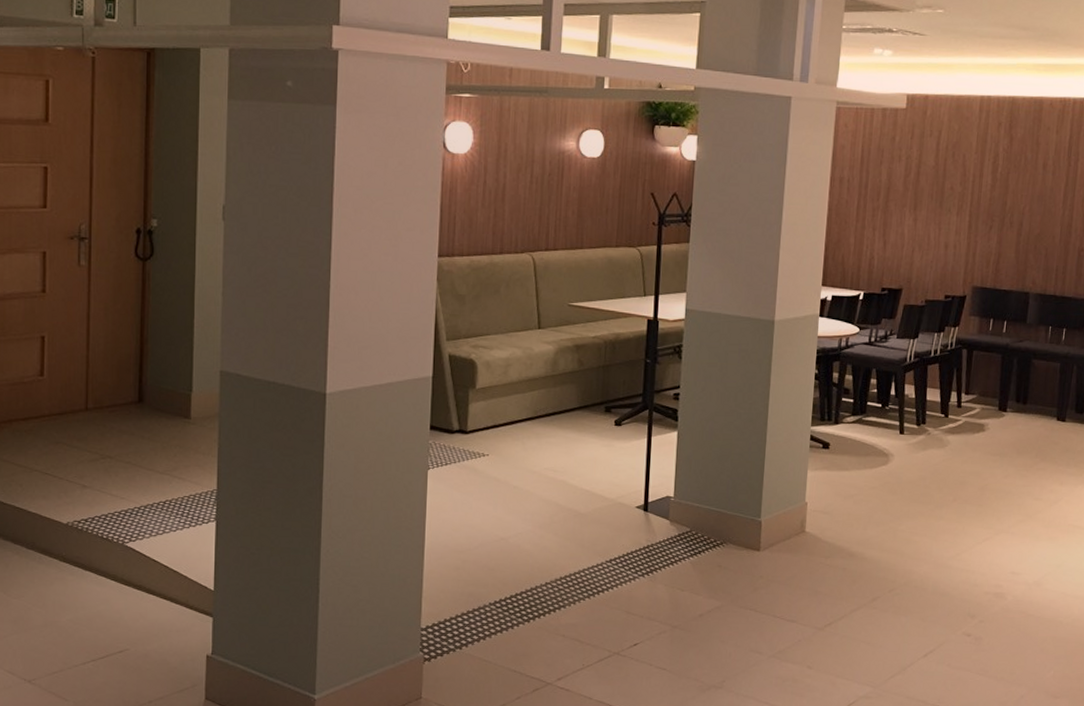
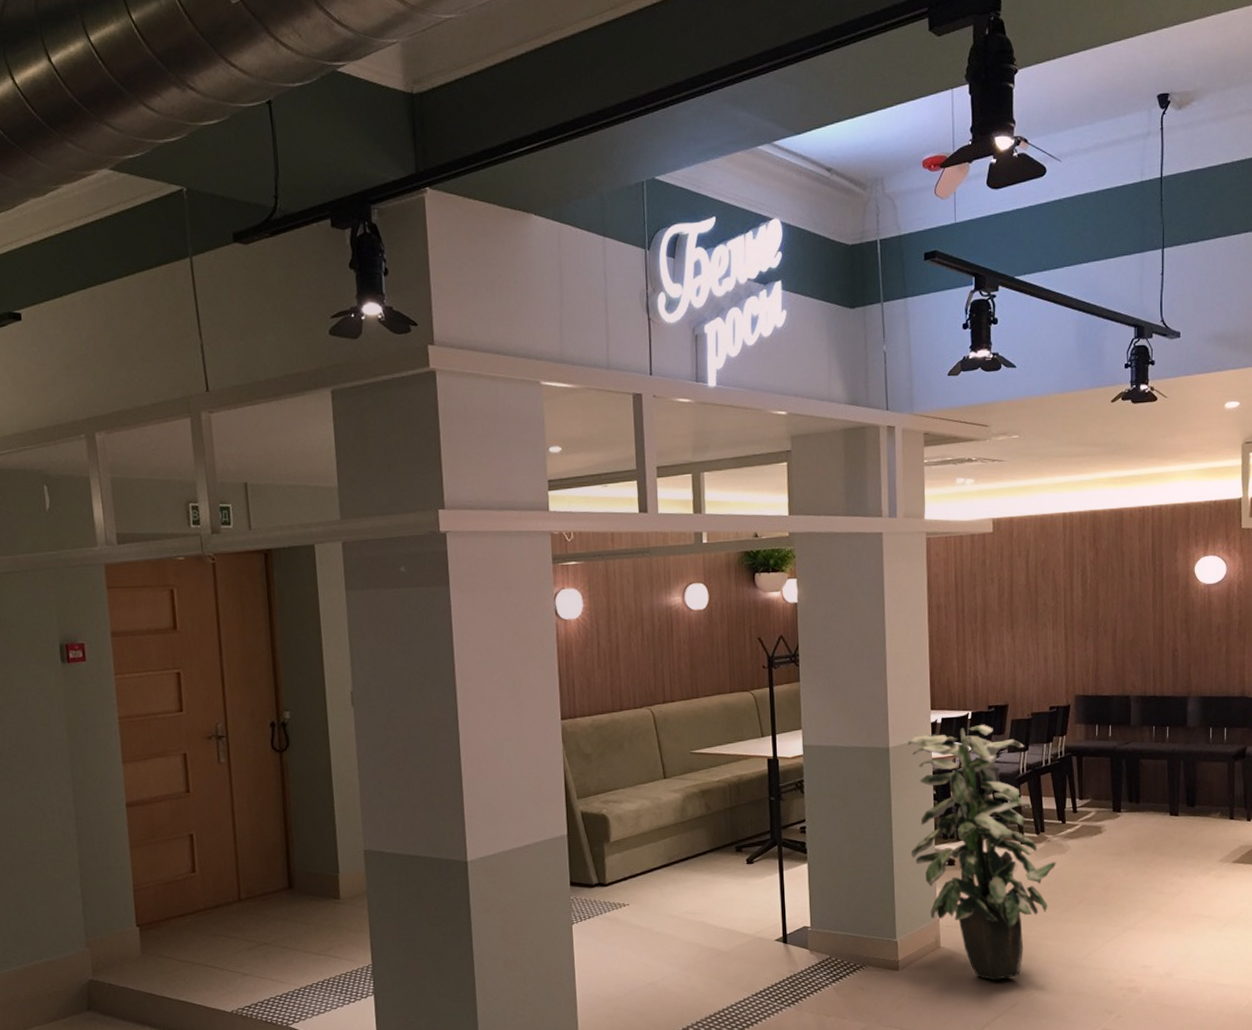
indoor plant: none [785,306,934,572] -> present [908,724,1056,981]

